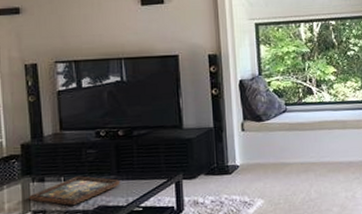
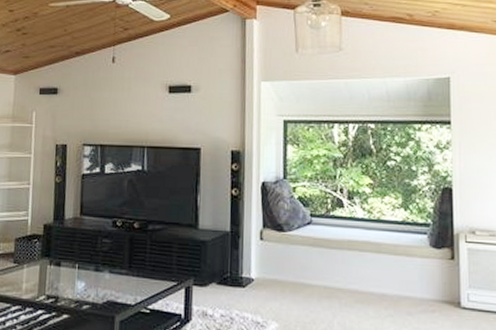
decorative tray: present [29,176,121,206] -> none [45,265,131,296]

